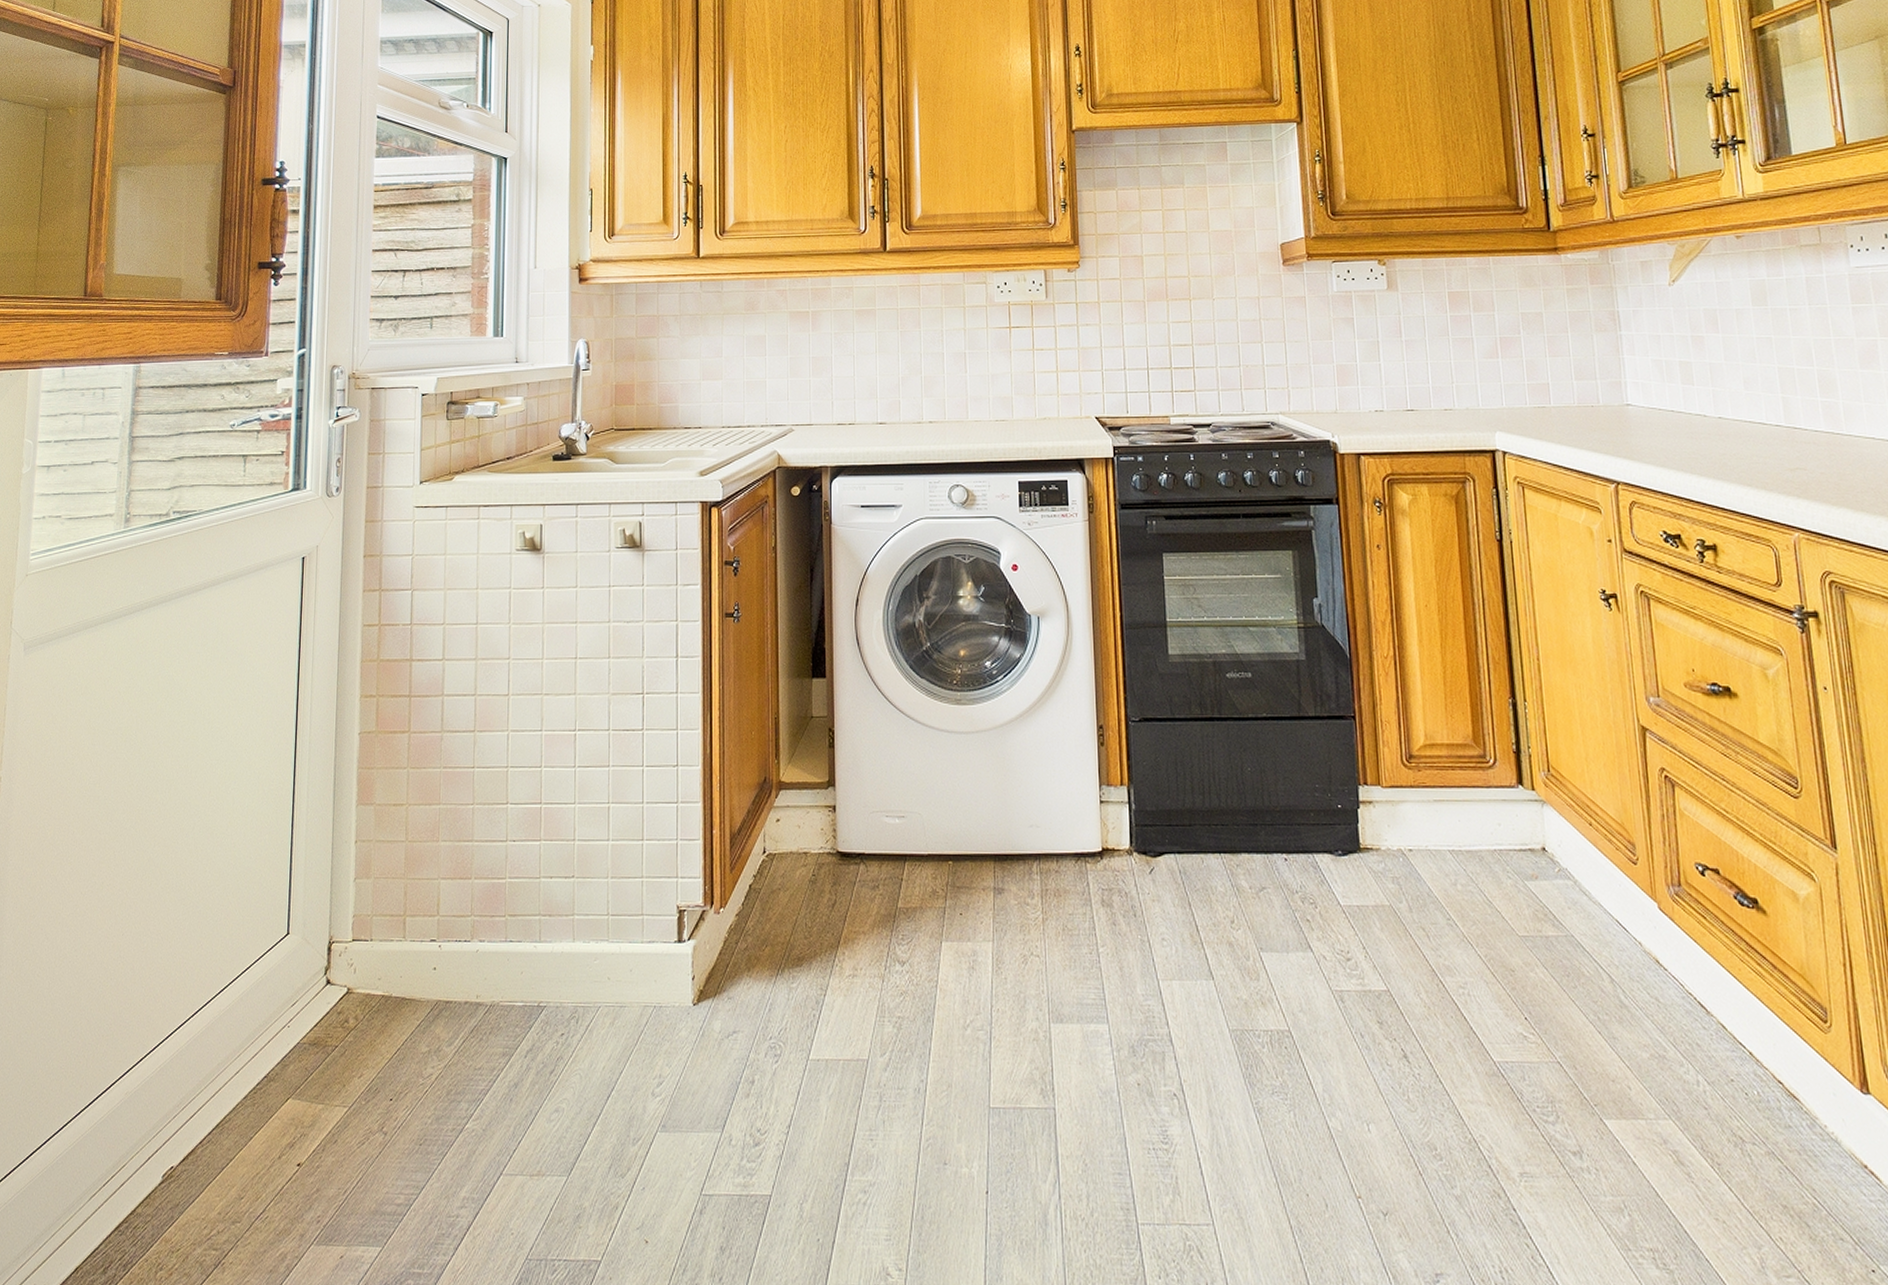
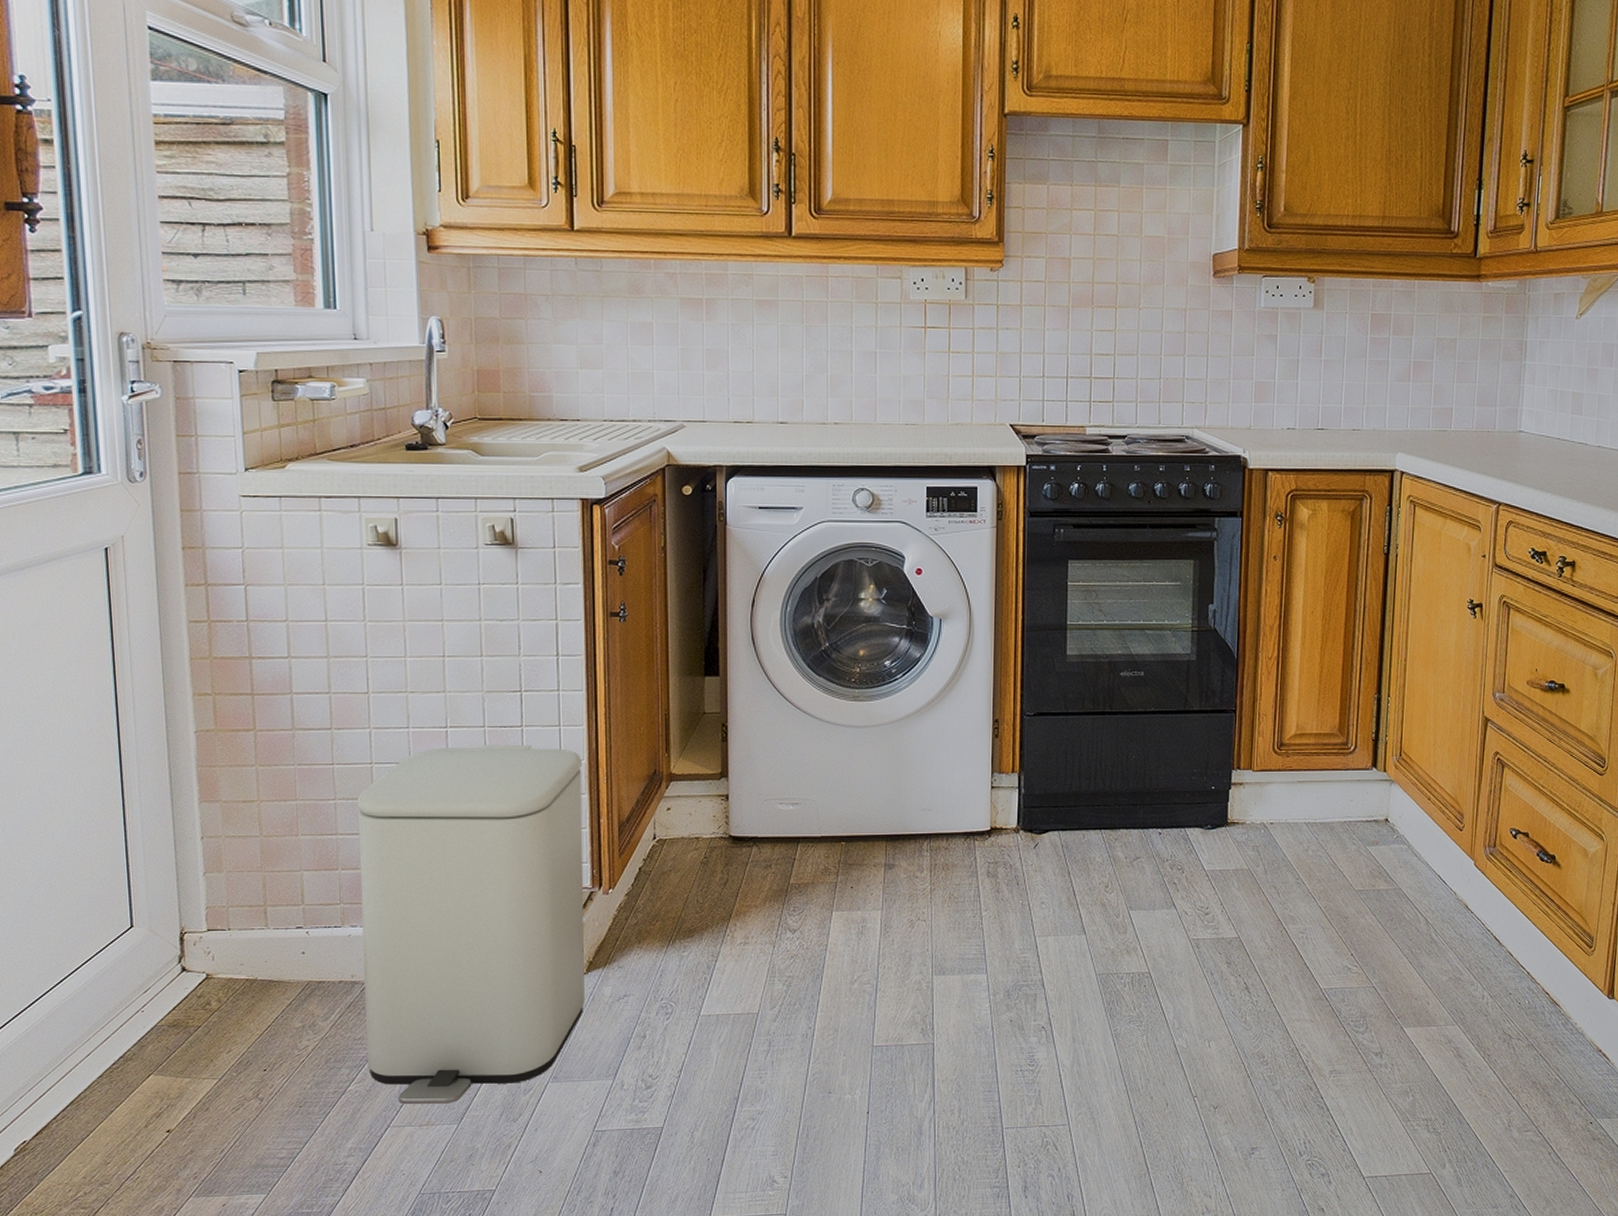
pedal bin: none [485,748,697,1152] -> present [357,744,585,1105]

